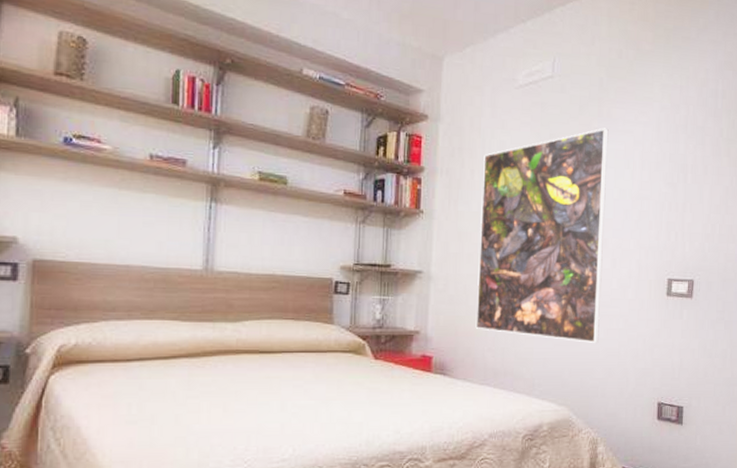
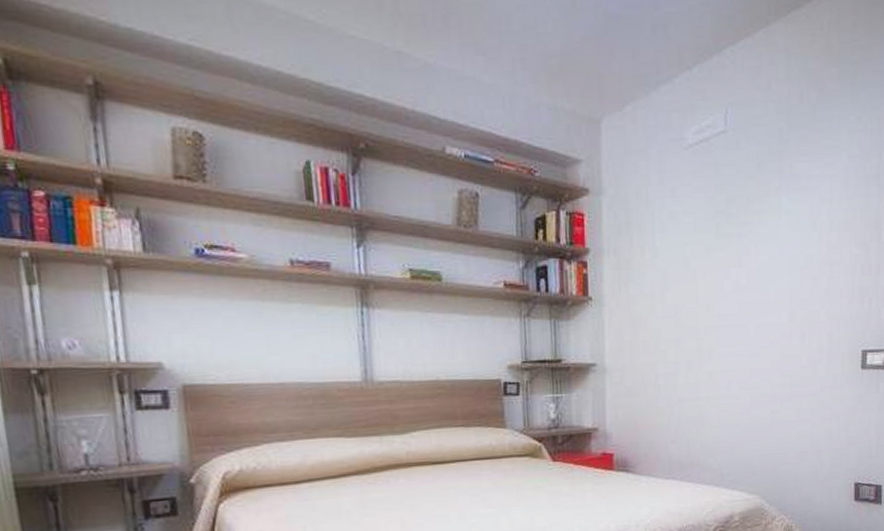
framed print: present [475,128,609,343] -> none [654,186,792,426]

